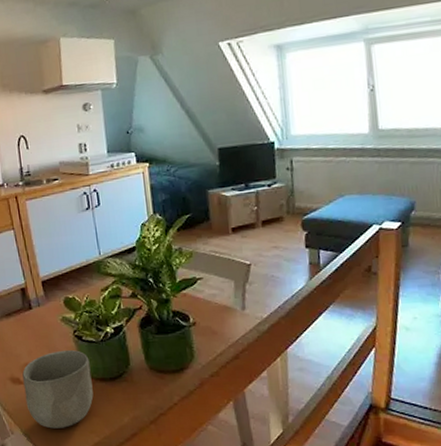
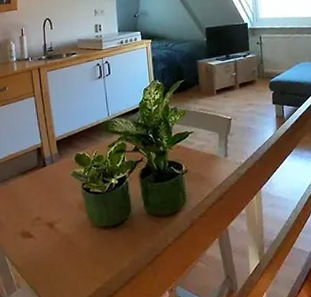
bowl: present [22,349,94,429] -> none [33,201,97,279]

